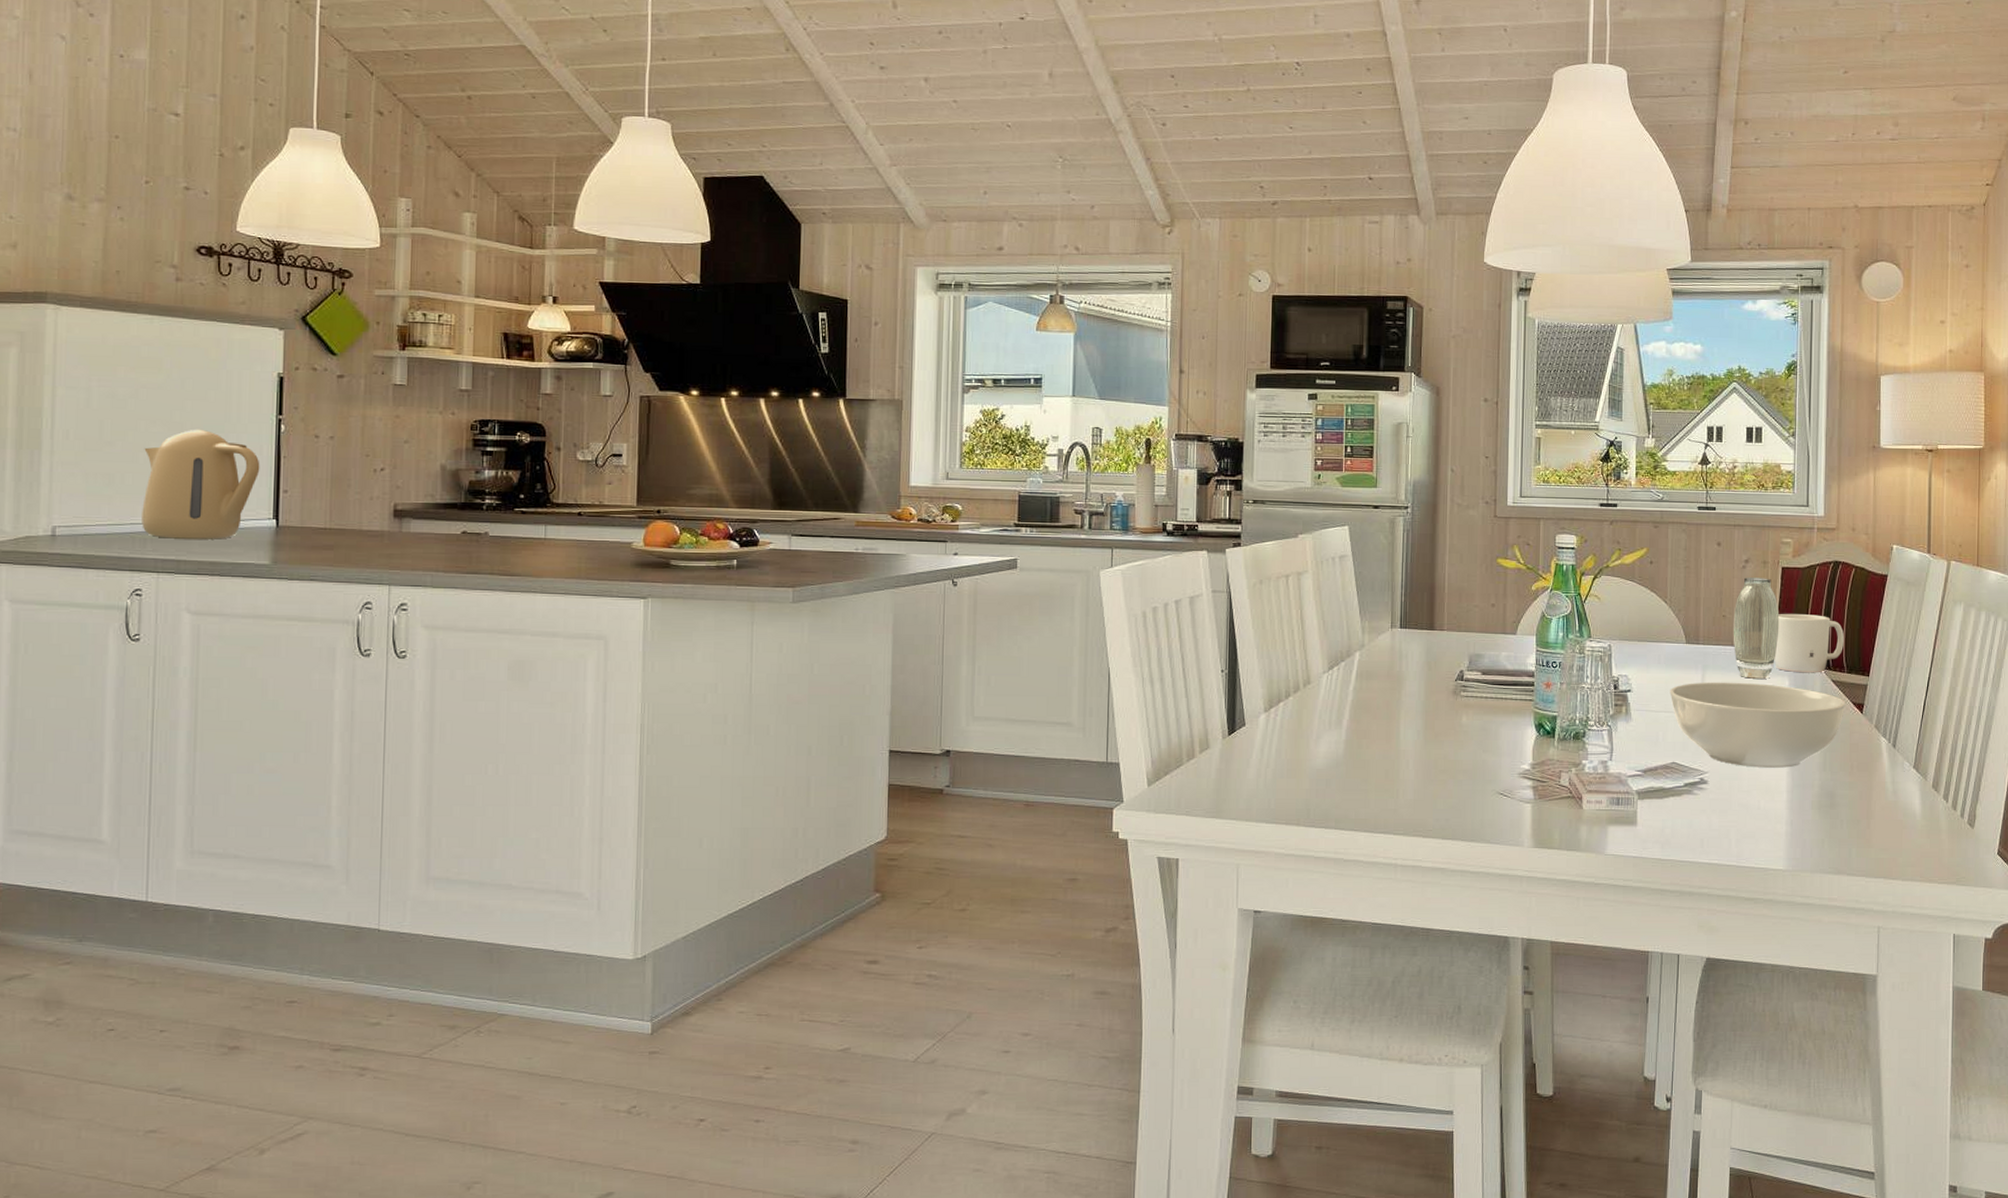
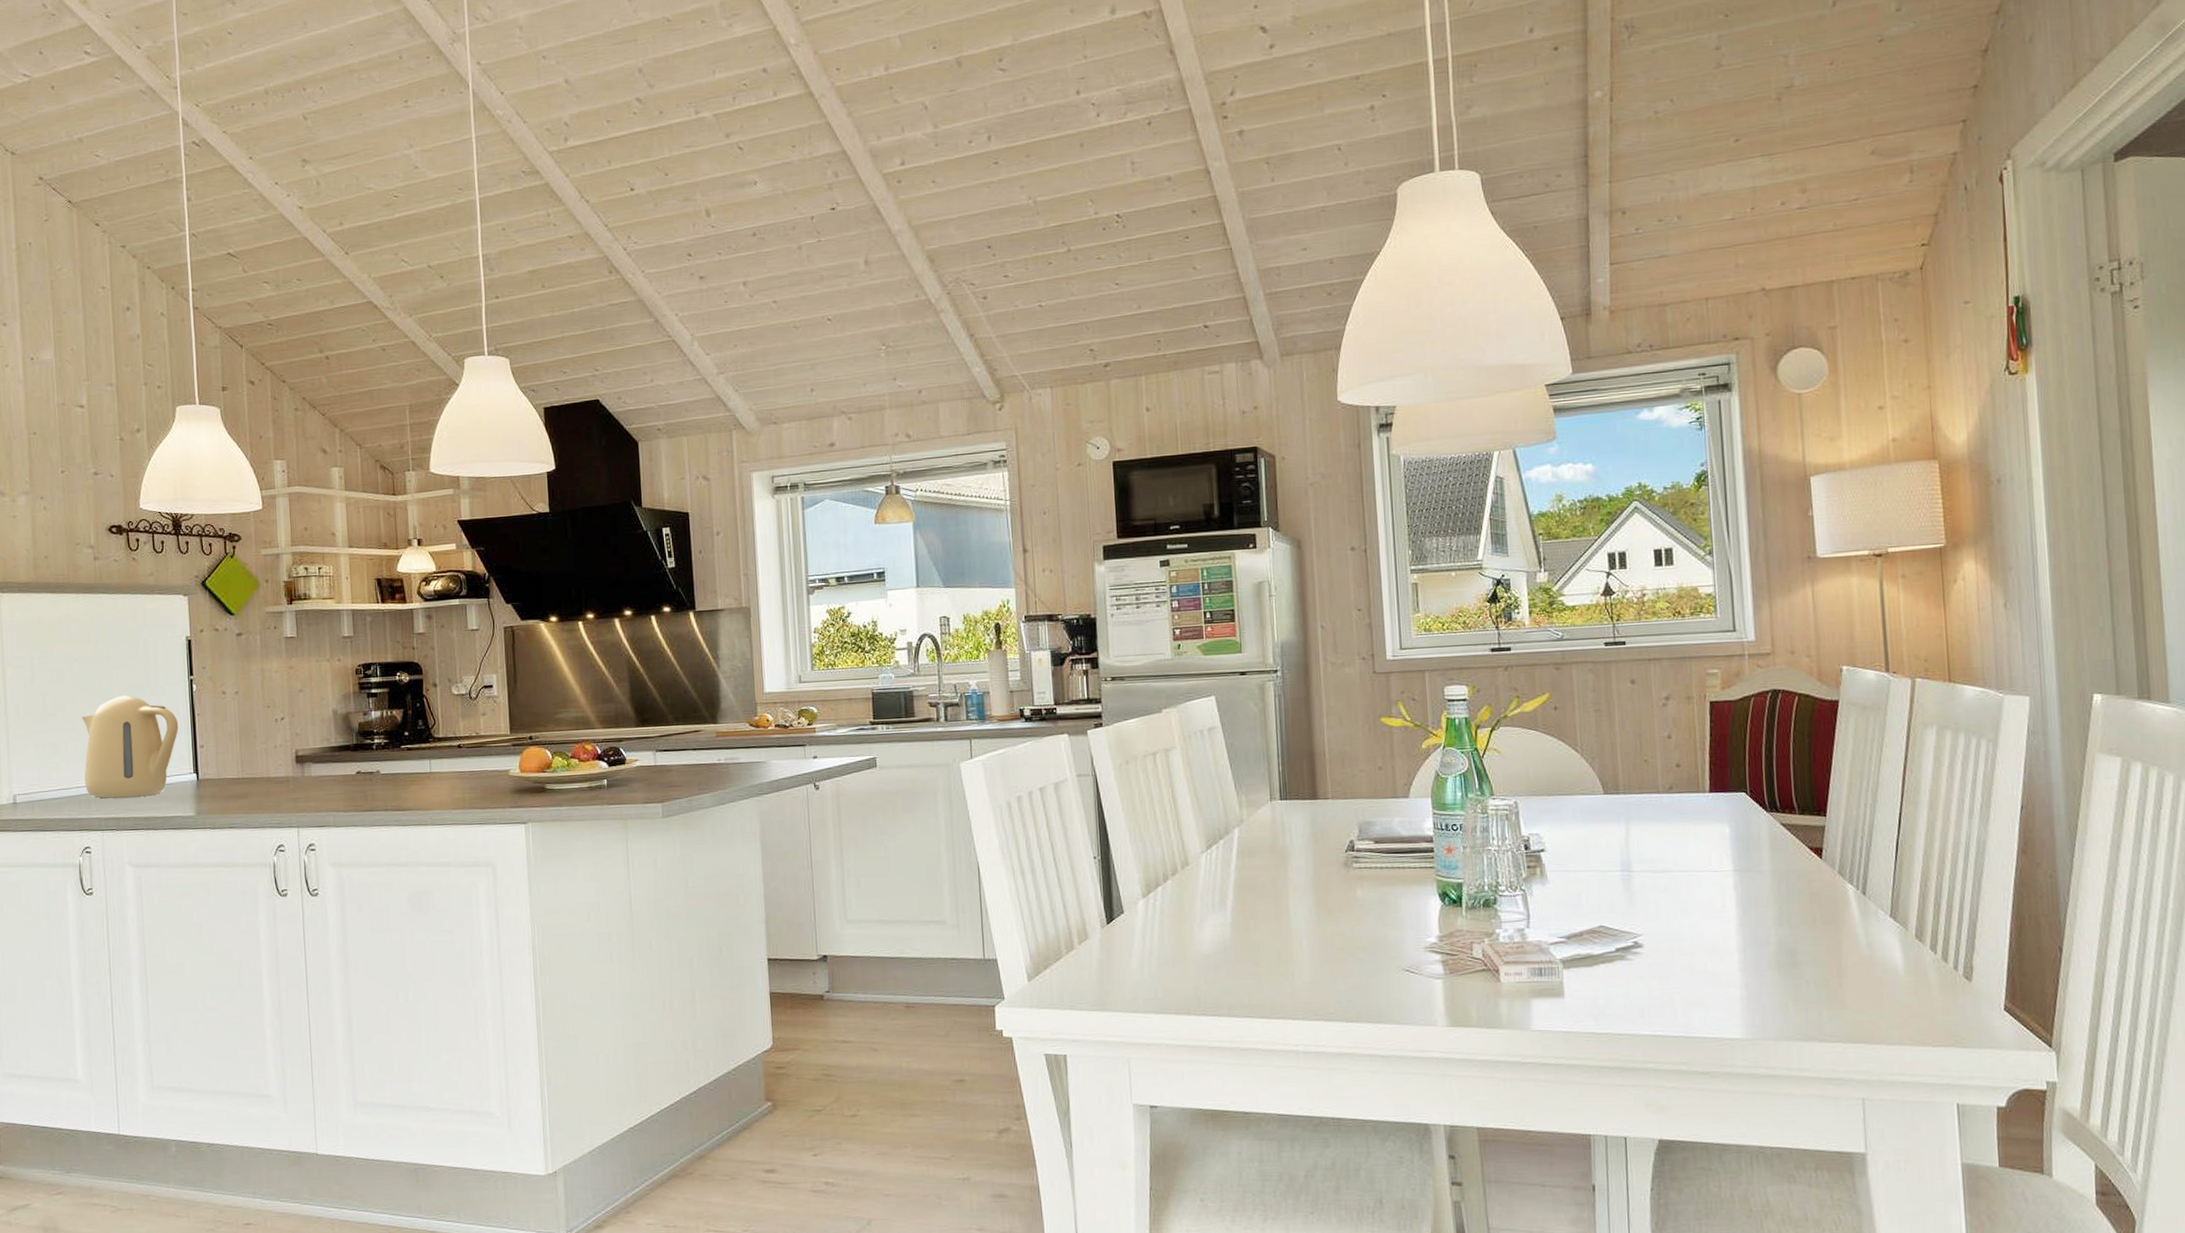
bowl: present [1669,682,1847,768] -> none [1589,832,1802,927]
vase: present [1733,577,1780,679] -> none [1657,715,1713,828]
mug: present [1774,613,1845,673] -> none [1709,751,1793,818]

